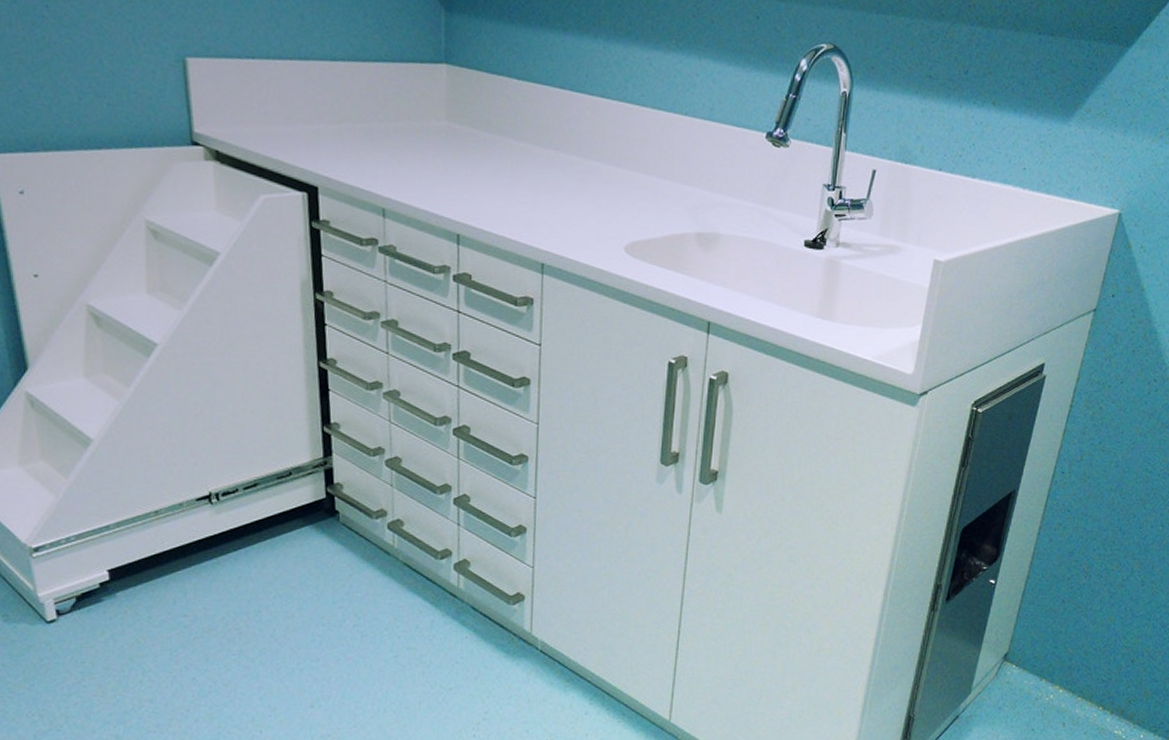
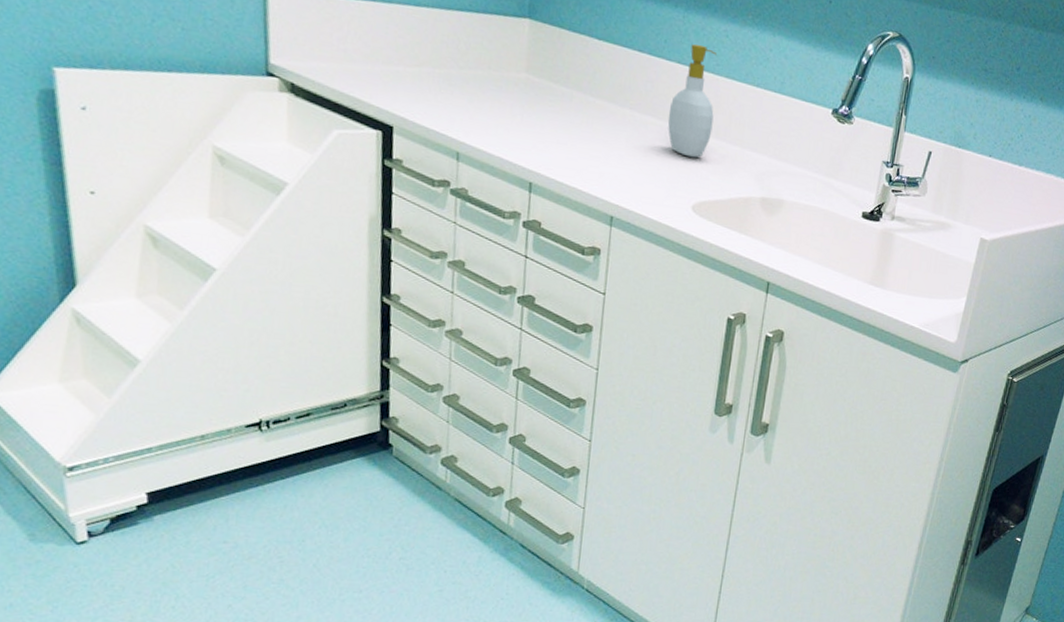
soap bottle: none [594,75,642,196] -> present [667,44,717,158]

